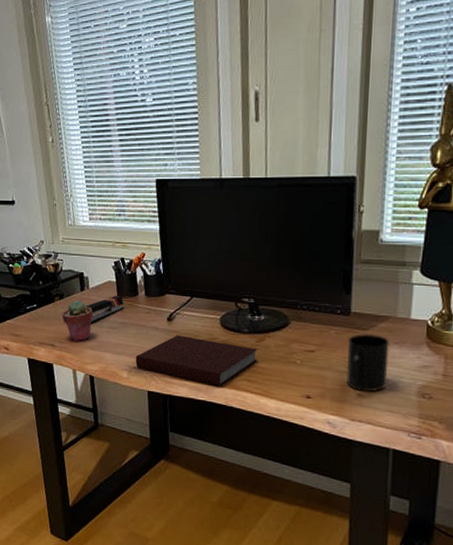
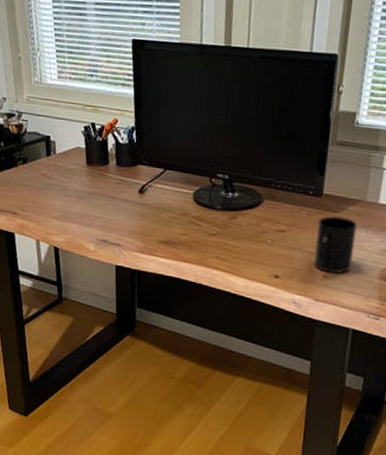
potted succulent: present [62,300,93,342] -> none [25,165,60,211]
stapler: present [86,296,125,323] -> none [52,163,94,192]
notebook: present [135,335,258,386] -> none [103,208,230,263]

